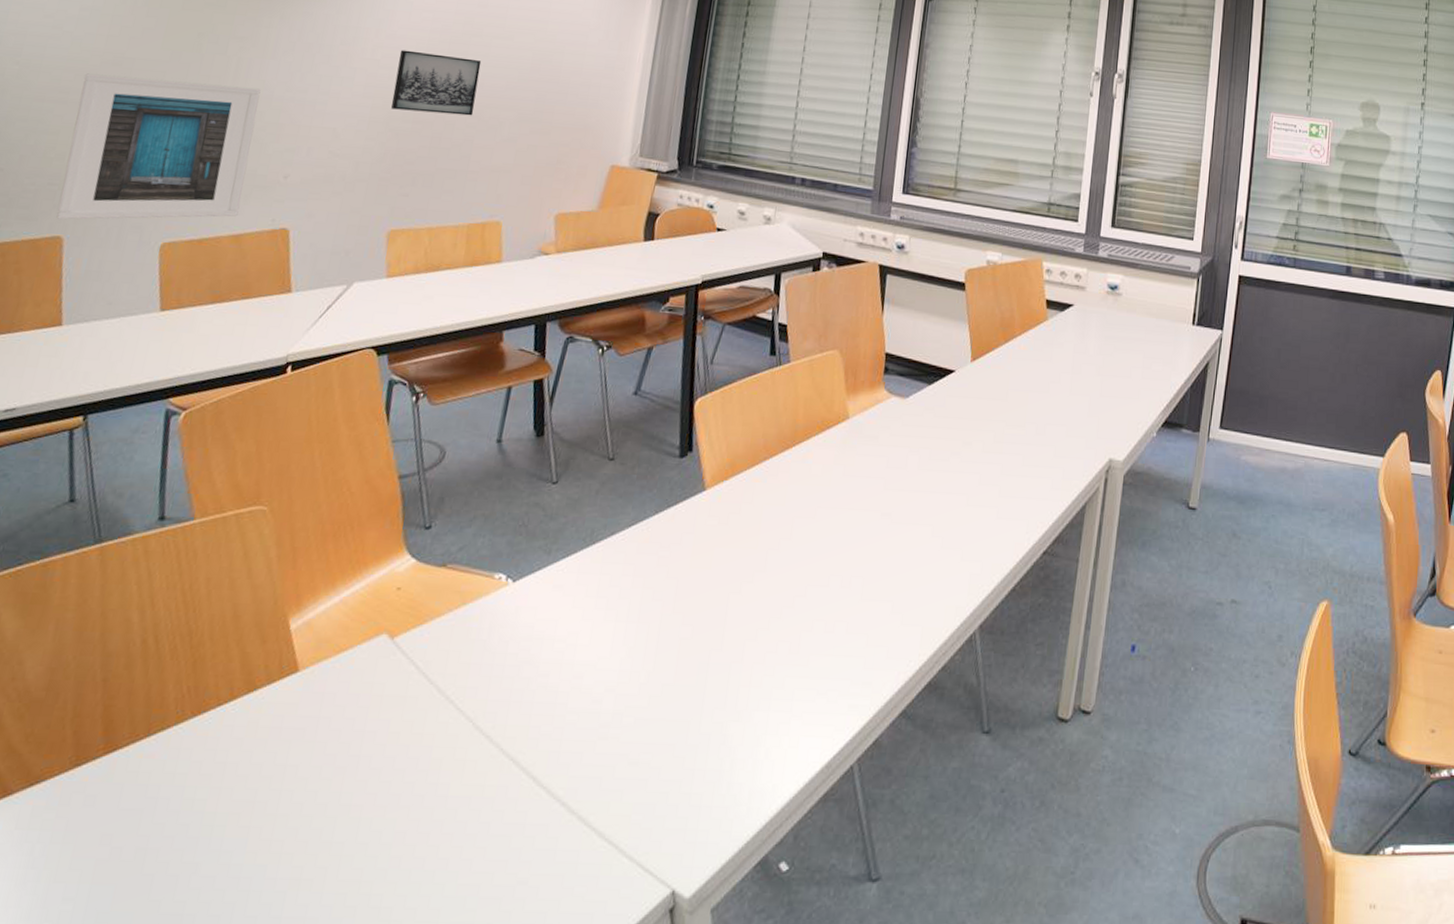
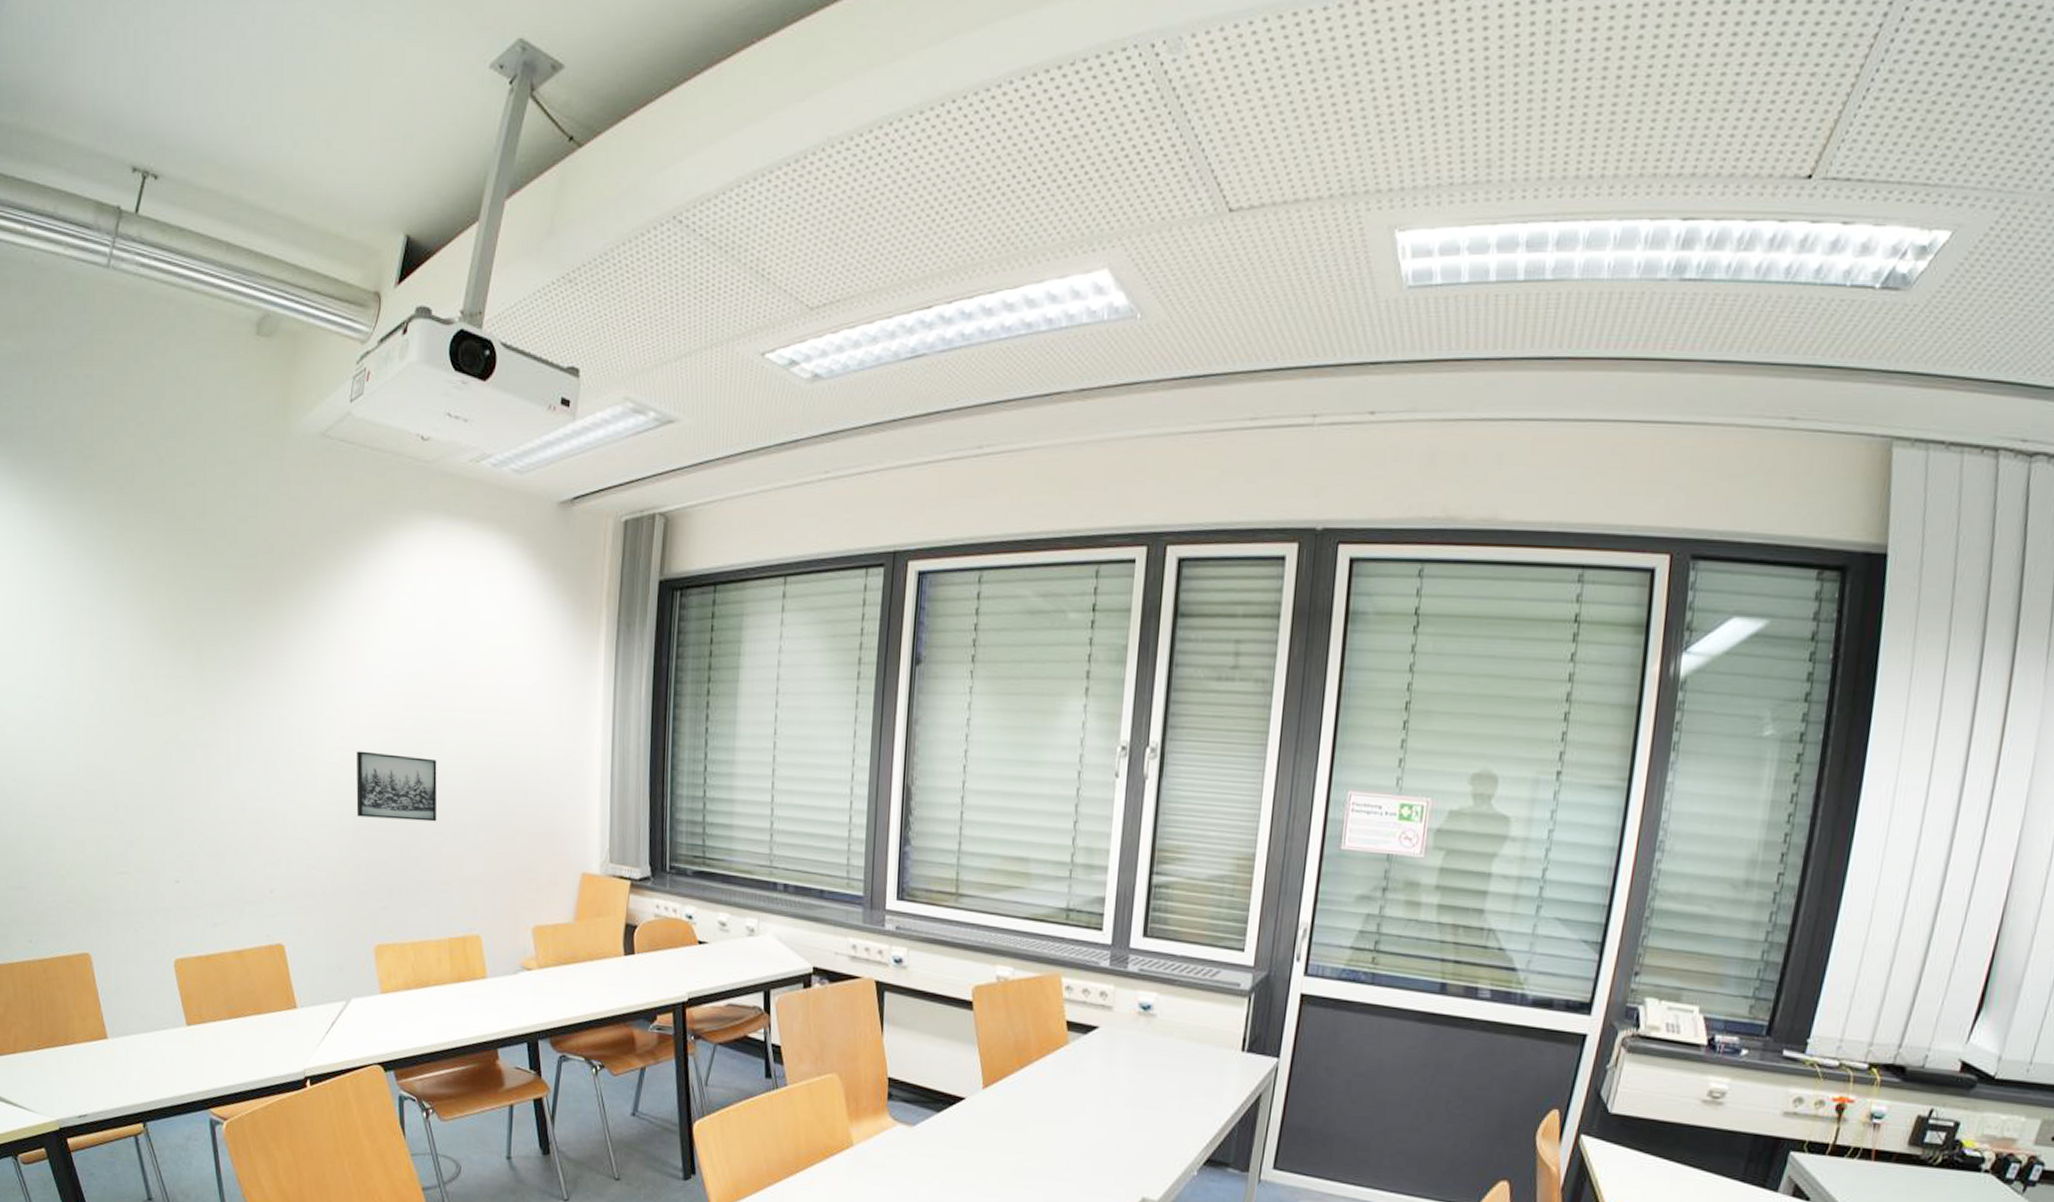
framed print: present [56,73,261,220] -> none [74,788,236,937]

